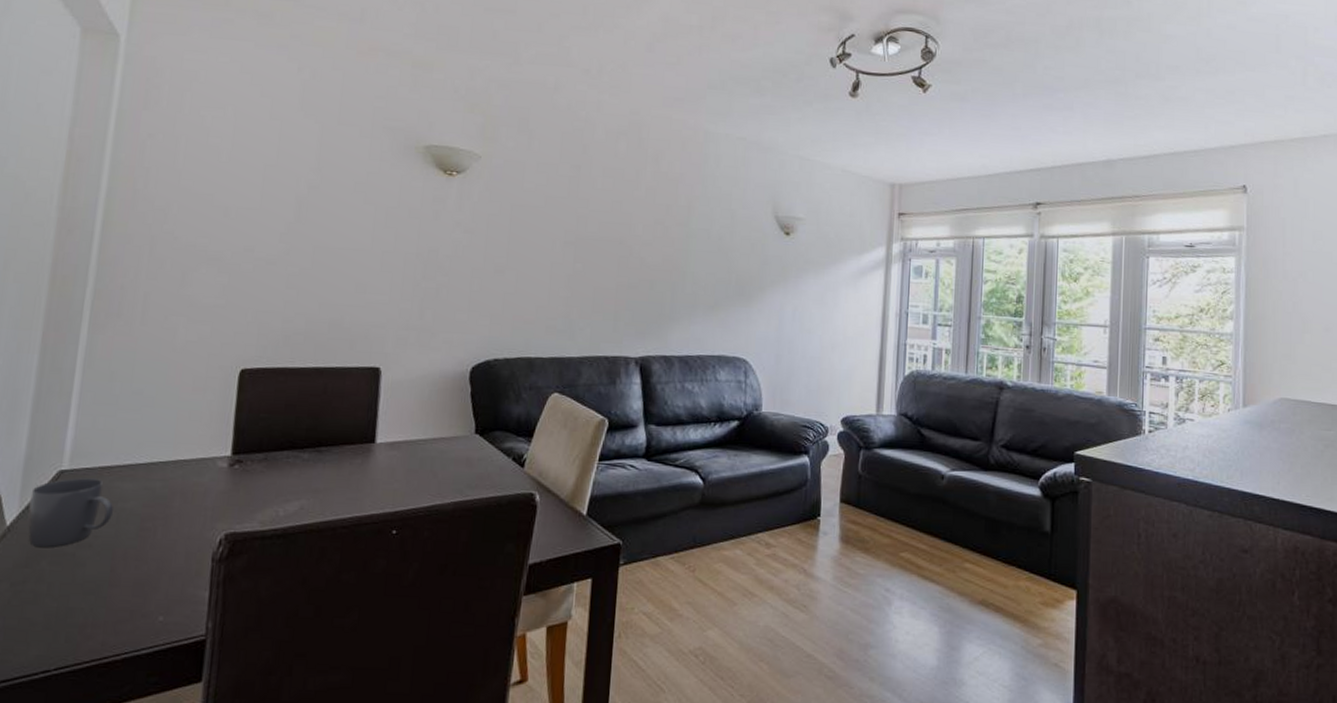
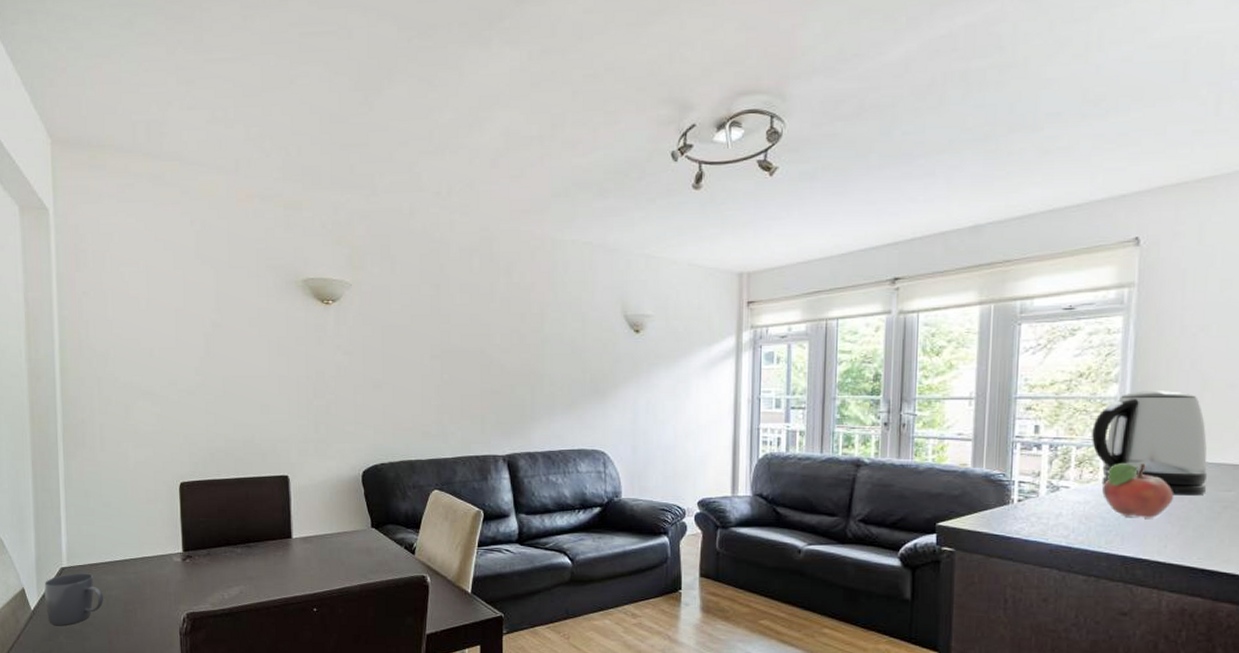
kettle: none [1212,329,1311,433] -> present [1092,391,1208,494]
fruit: none [1223,397,1284,454] -> present [1102,462,1175,518]

